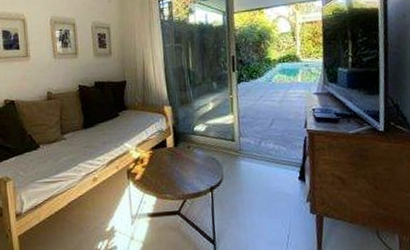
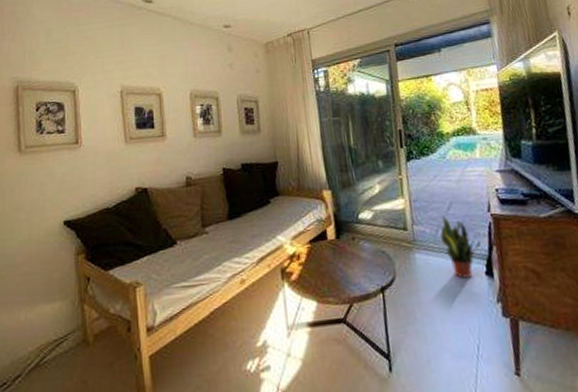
potted plant: none [262,130,297,182] -> present [440,216,481,279]

